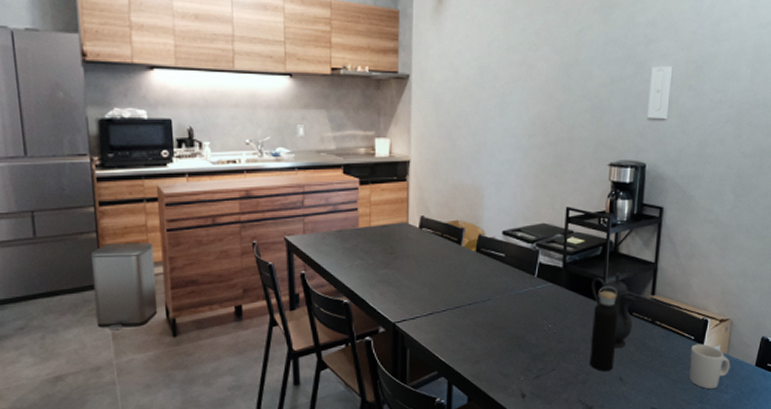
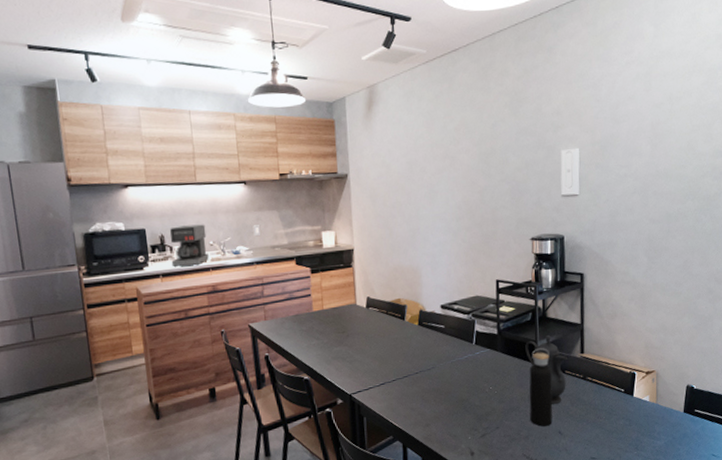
pedal bin: present [90,241,158,330] -> none [82,337,142,417]
coffee maker: none [199,119,244,167] -> present [170,224,209,268]
mug: present [689,343,731,390] -> none [622,395,660,437]

